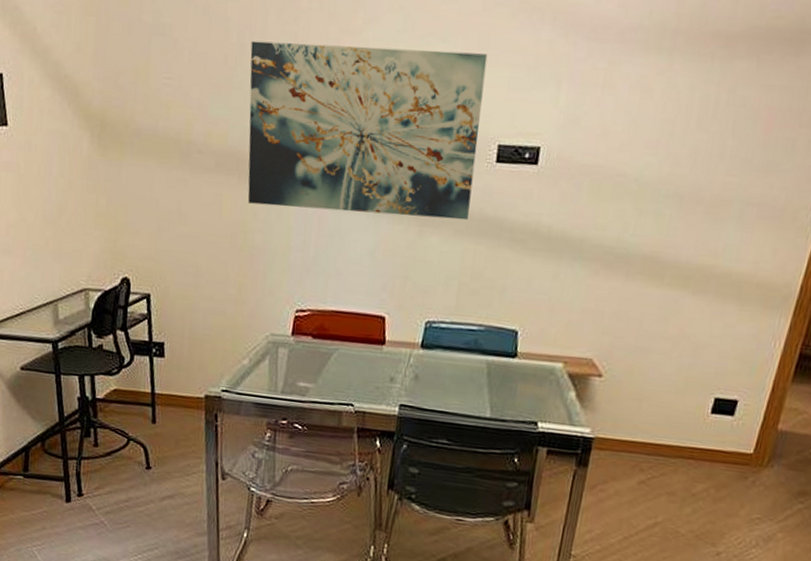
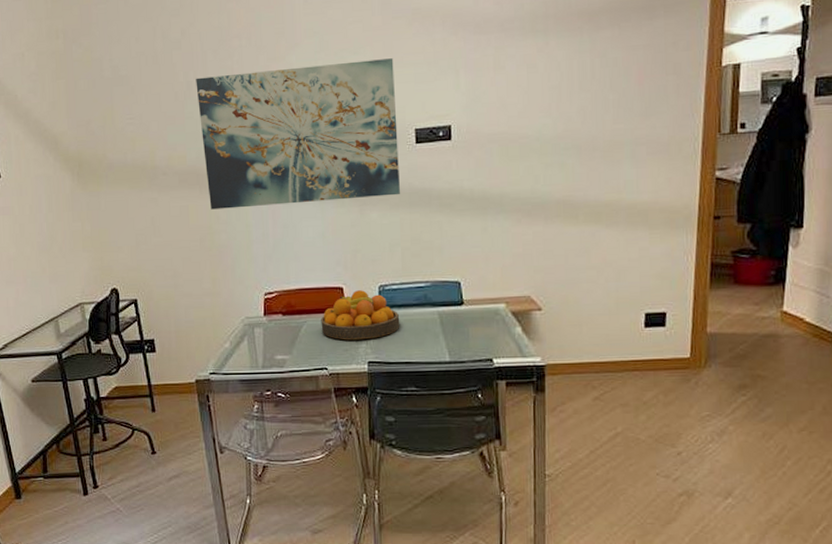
fruit bowl: none [353,322,444,380] -> present [321,290,400,340]

